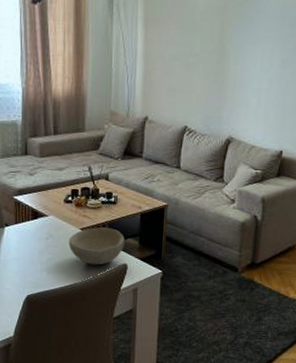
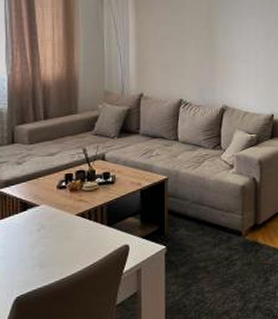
bowl: present [68,227,126,265] -> none [63,209,126,252]

